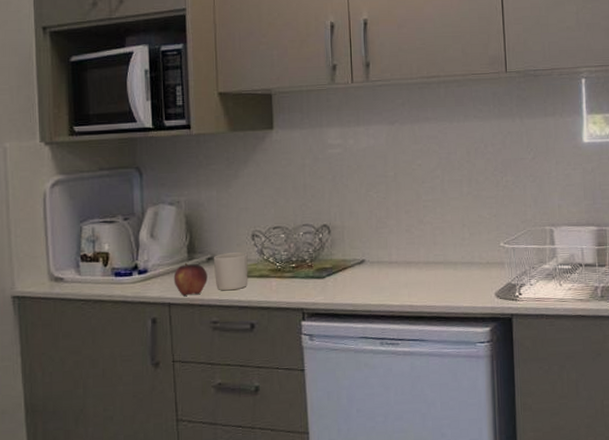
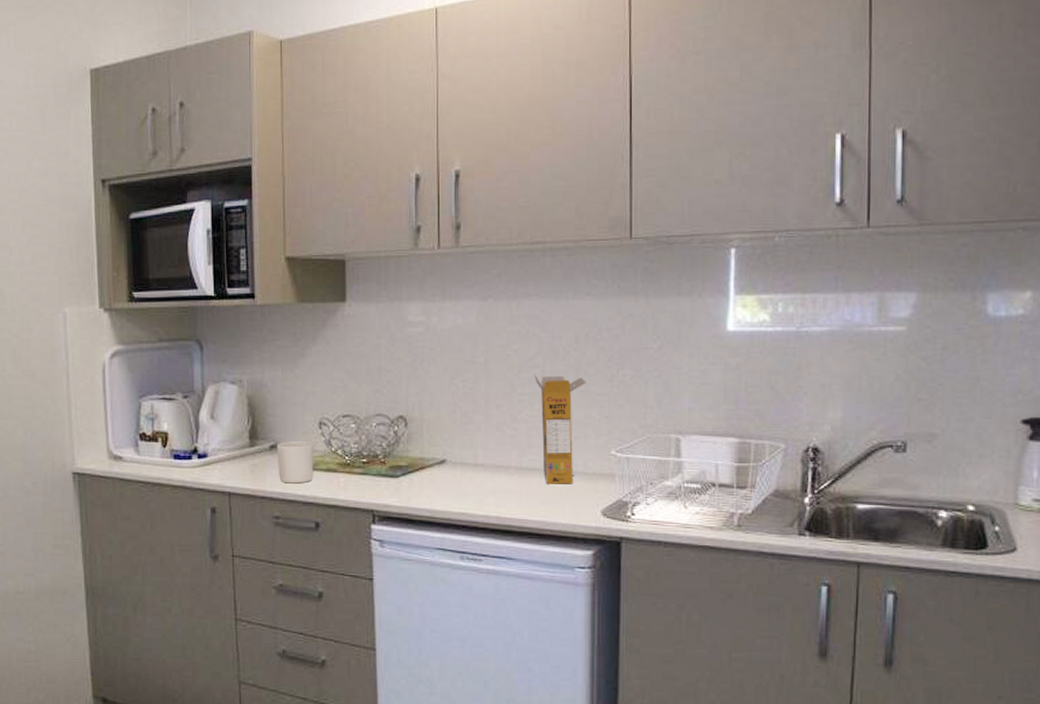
fruit: present [173,262,207,296] -> none [234,449,270,486]
cereal box: none [436,183,478,274] -> present [534,374,586,484]

